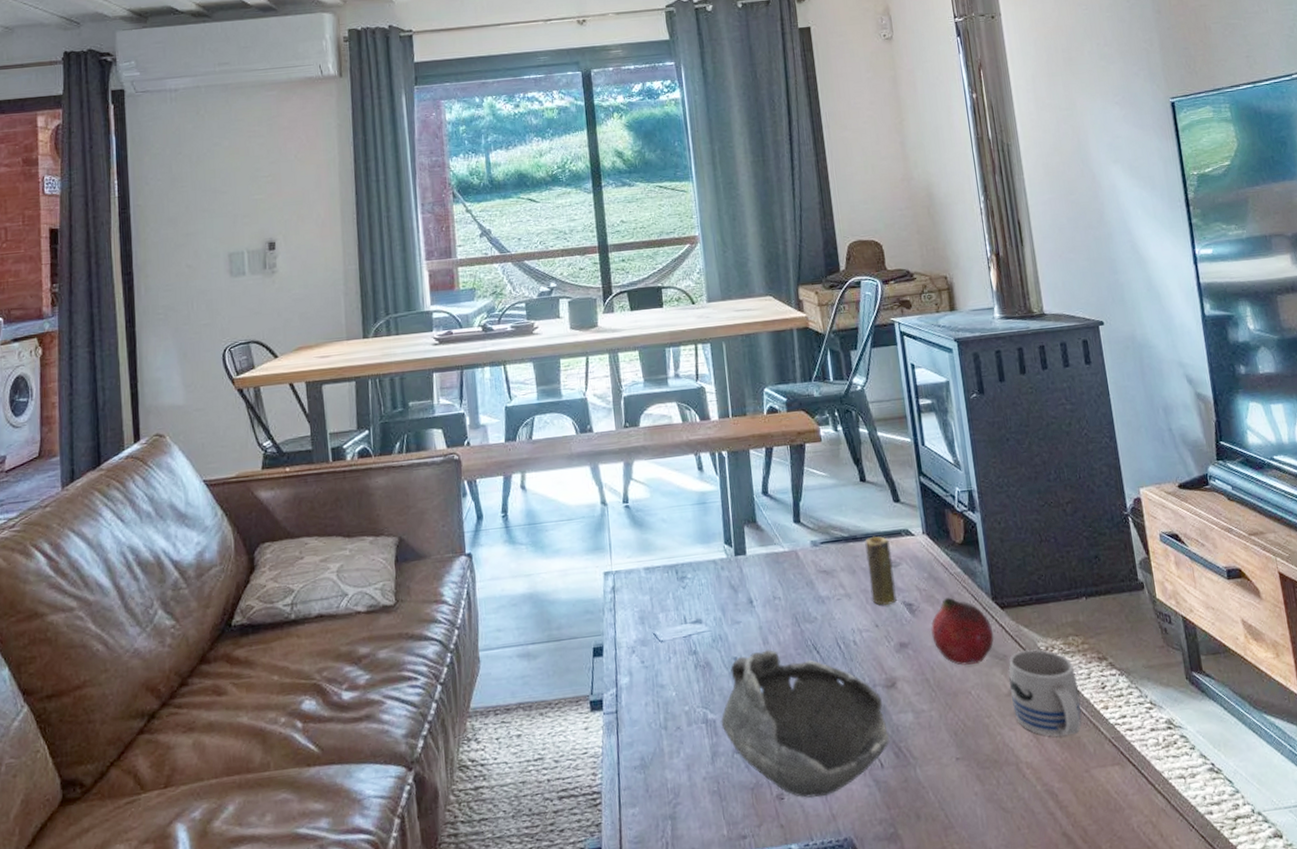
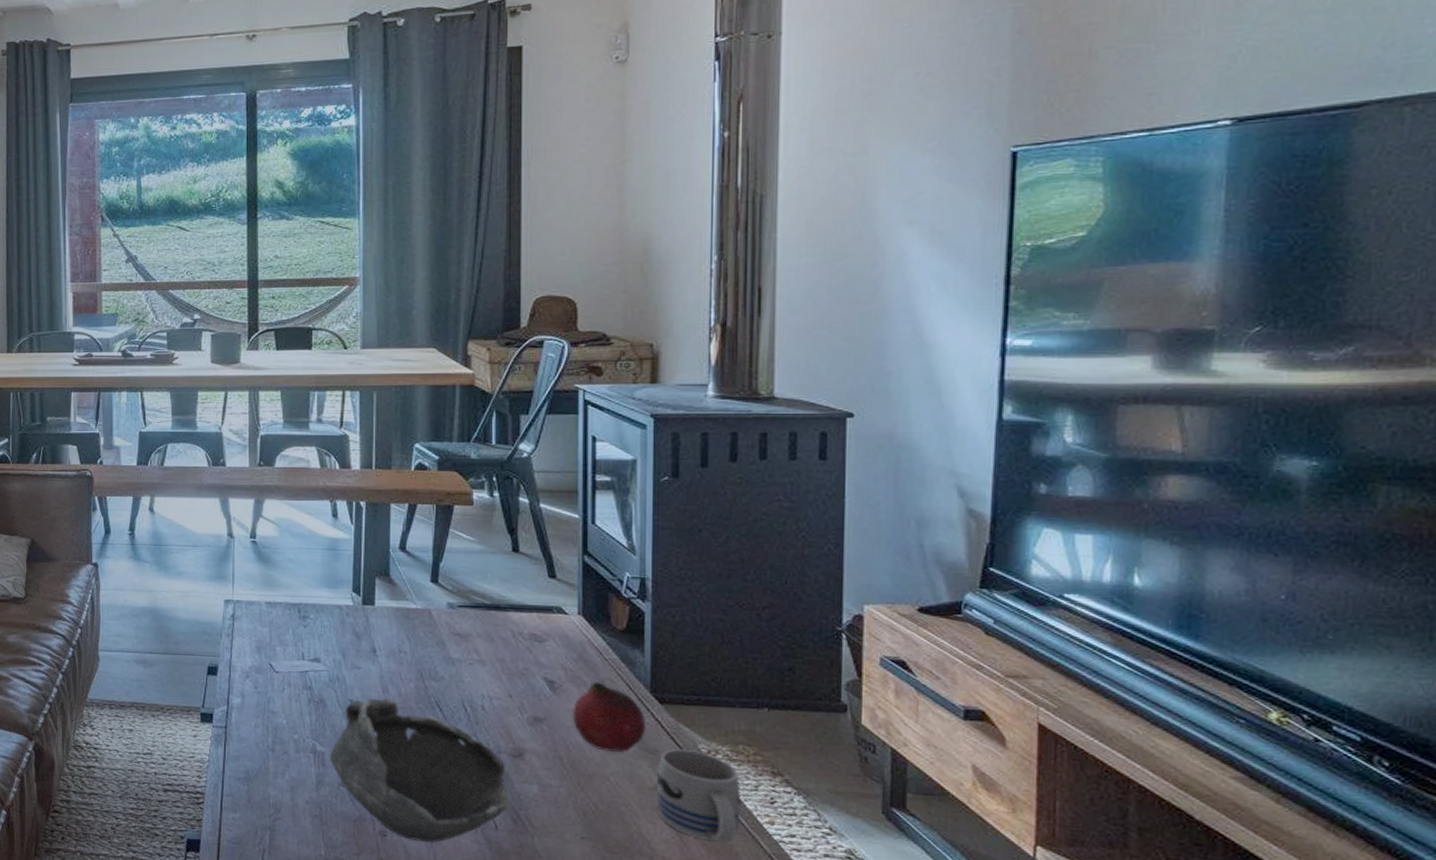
candle: present [865,536,897,605] -> none [508,608,539,678]

